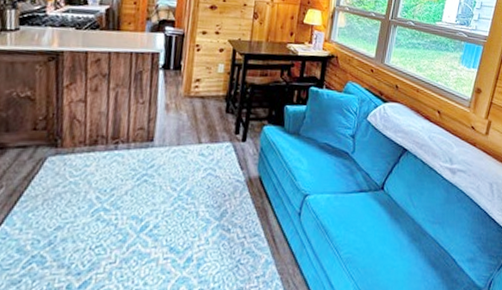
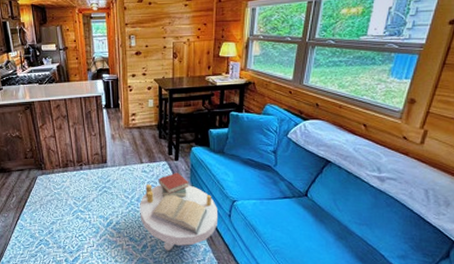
side table: none [187,156,286,265] -> present [140,172,217,251]

